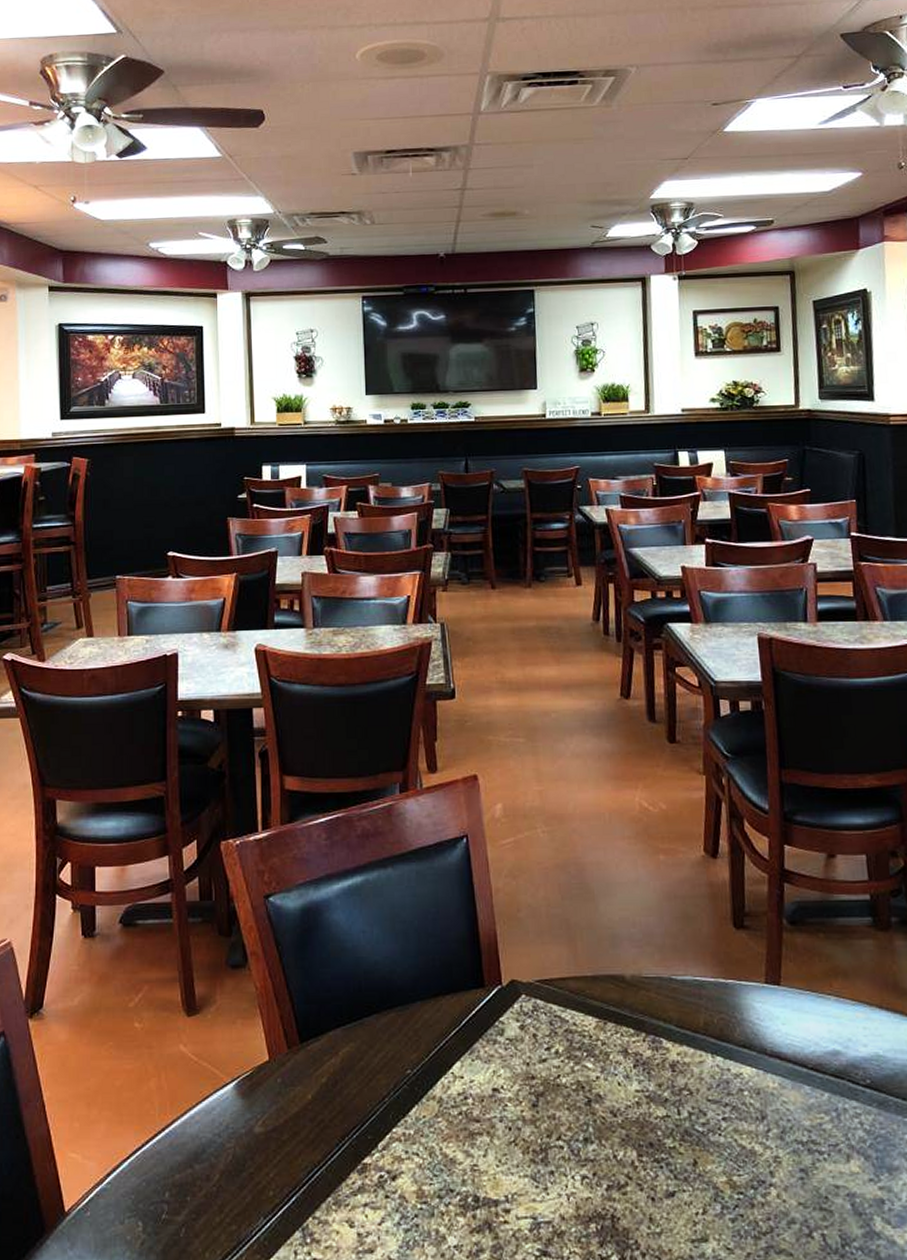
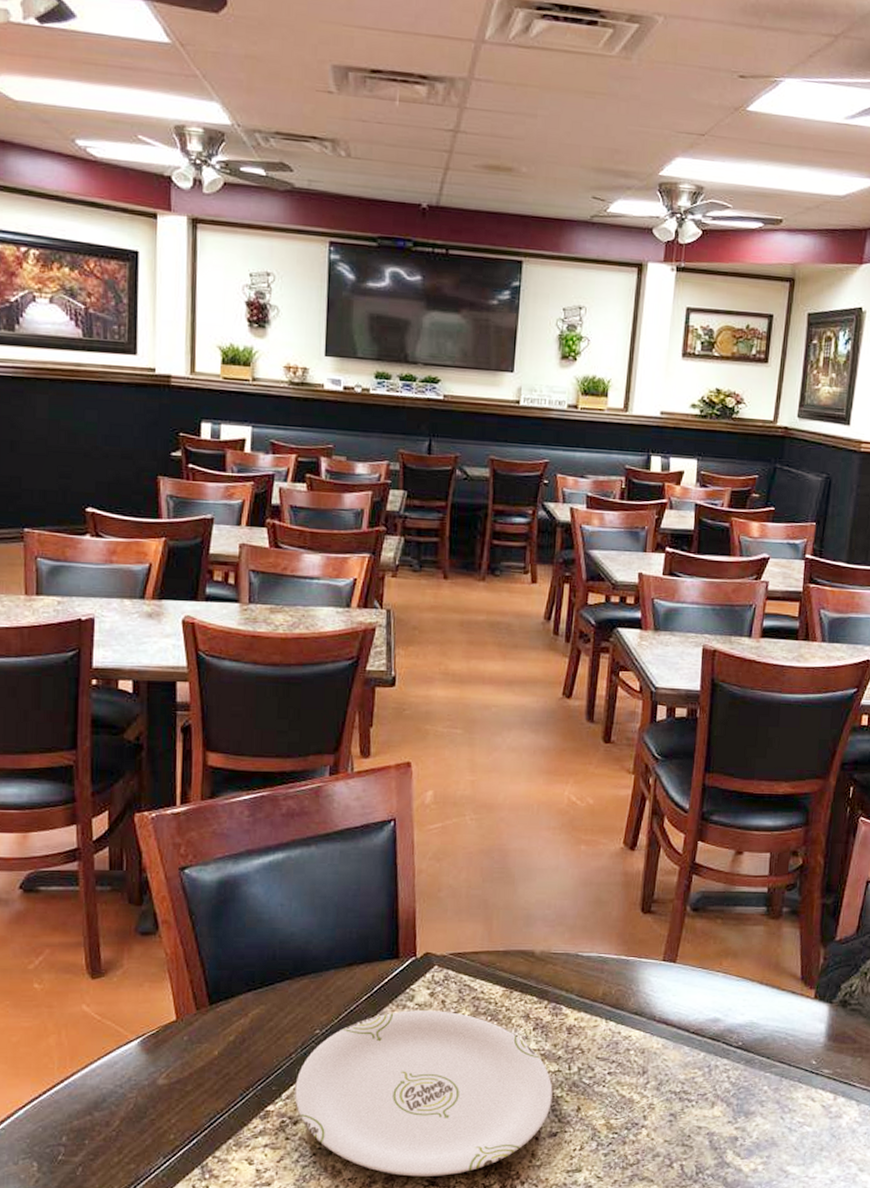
plate: none [391,1046,665,1245] -> present [295,1010,553,1177]

